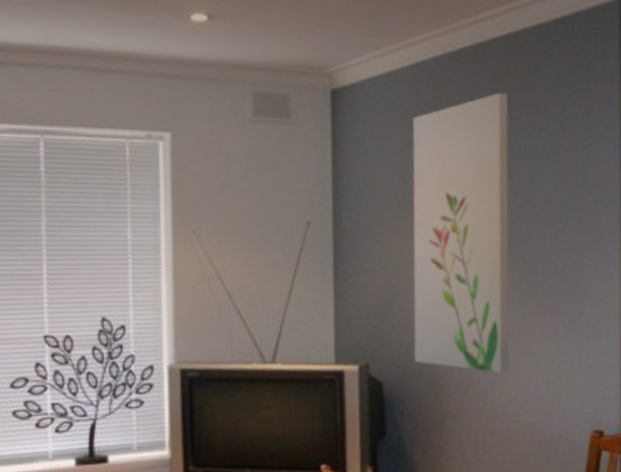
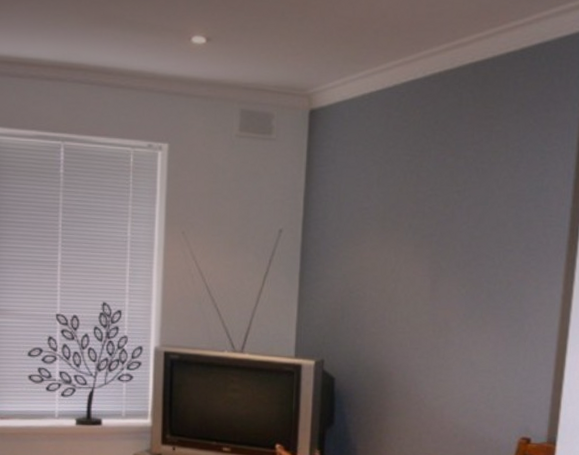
wall art: present [411,92,510,373] -> none [364,118,472,378]

